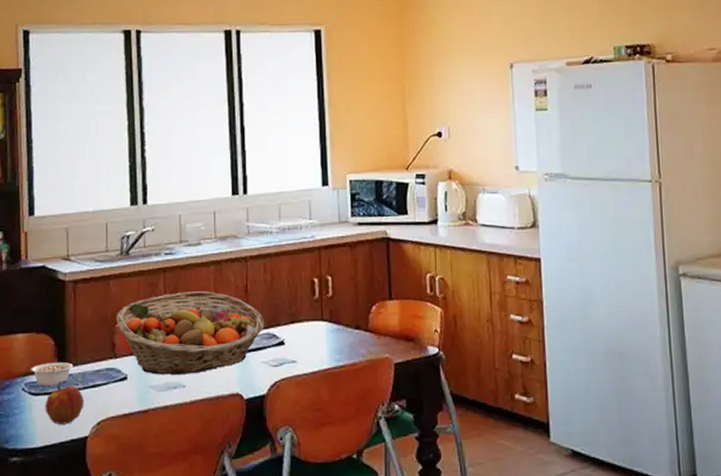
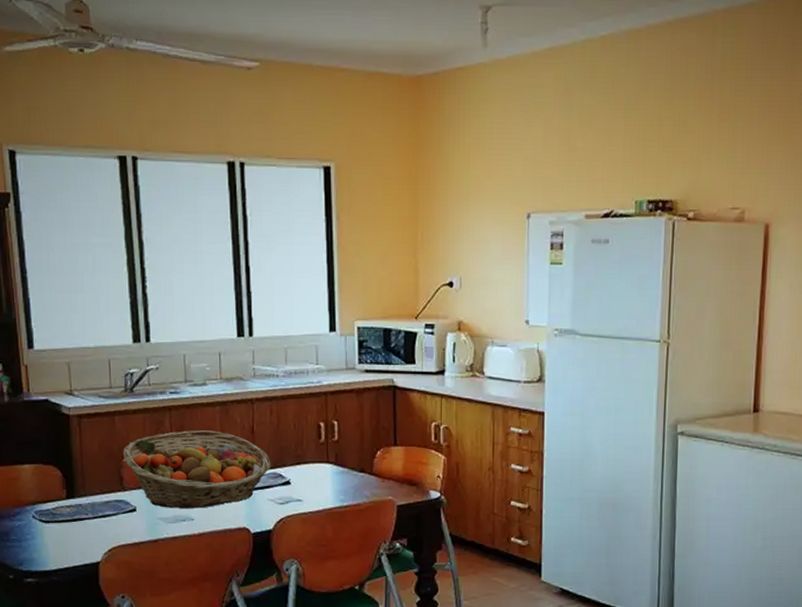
legume: present [31,362,74,386] -> none [40,493,83,515]
apple: present [45,385,84,425] -> none [56,515,95,550]

